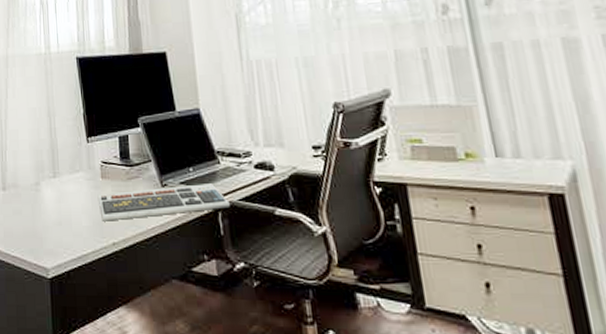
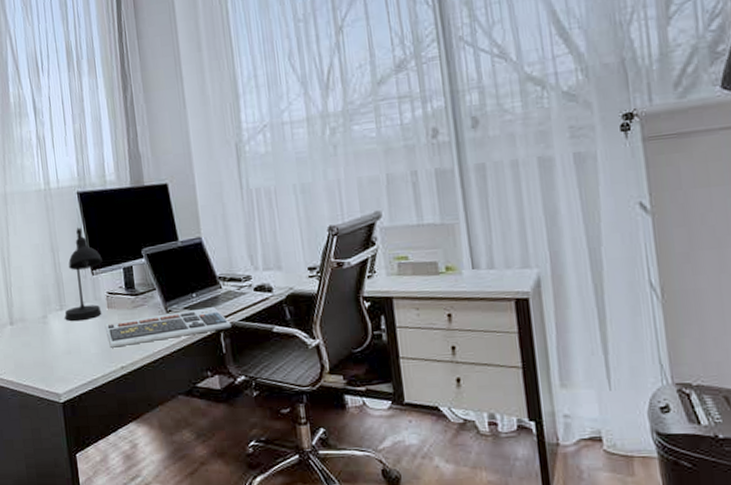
desk lamp: none [57,93,98,190] -> present [64,227,103,321]

